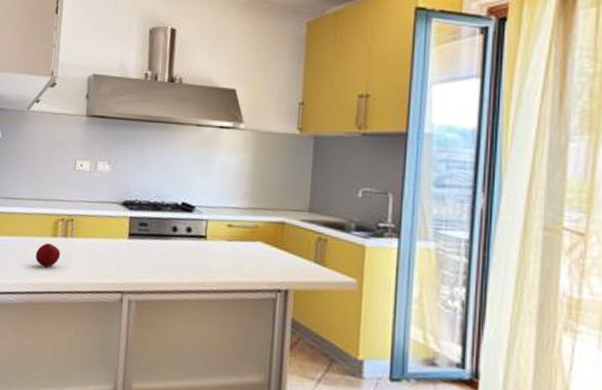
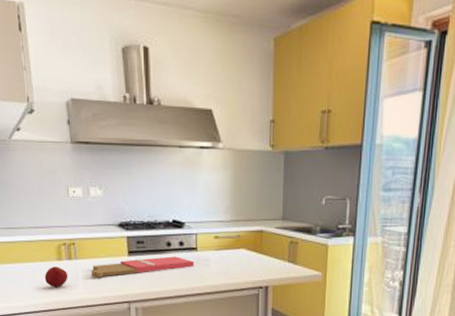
cutting board: none [85,242,202,261] -> present [91,256,194,277]

